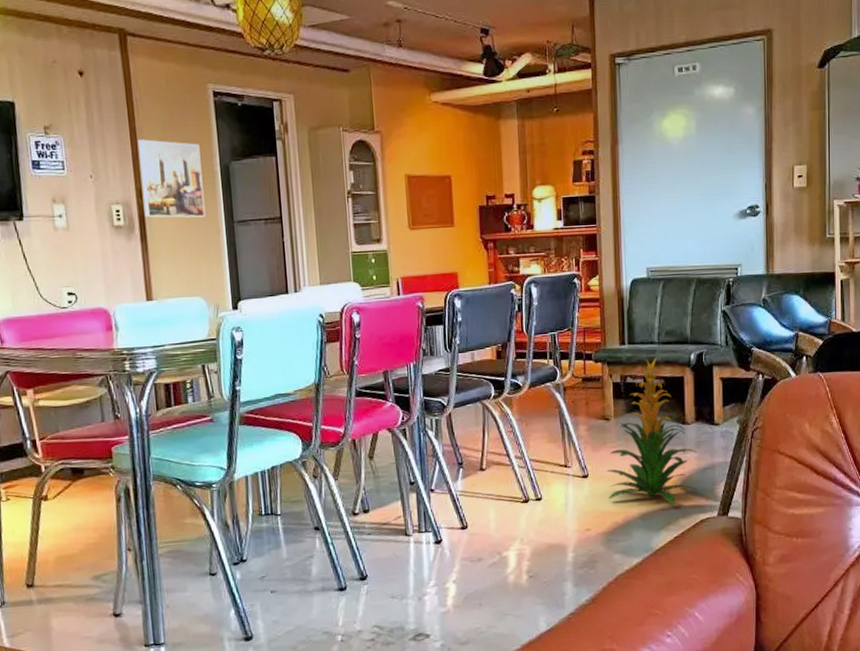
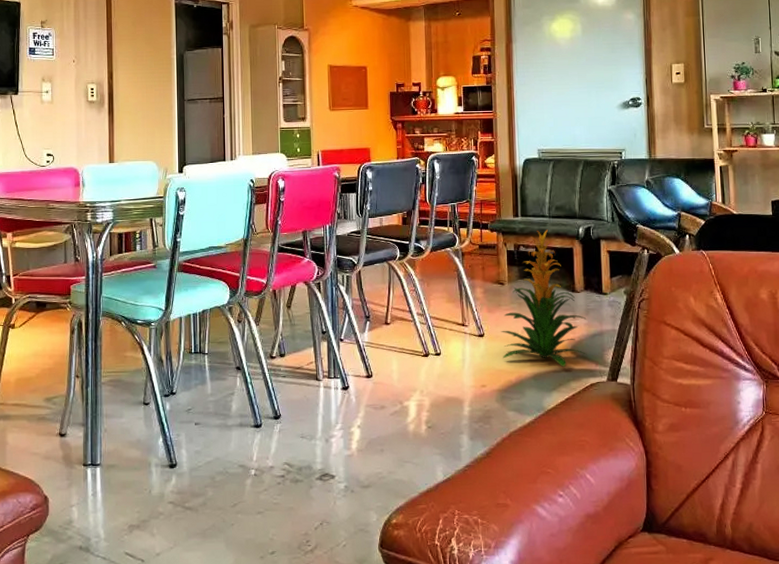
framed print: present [137,139,206,218] -> none [112,32,162,96]

